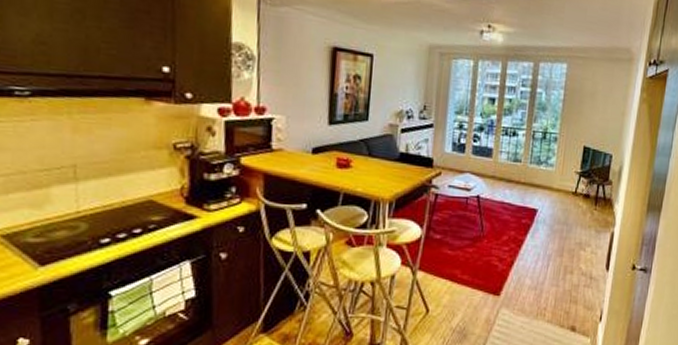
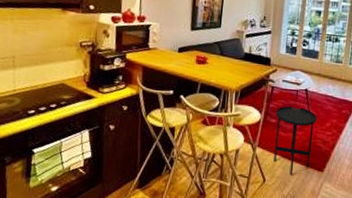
side table: none [439,217,492,302] -> present [274,106,317,175]

